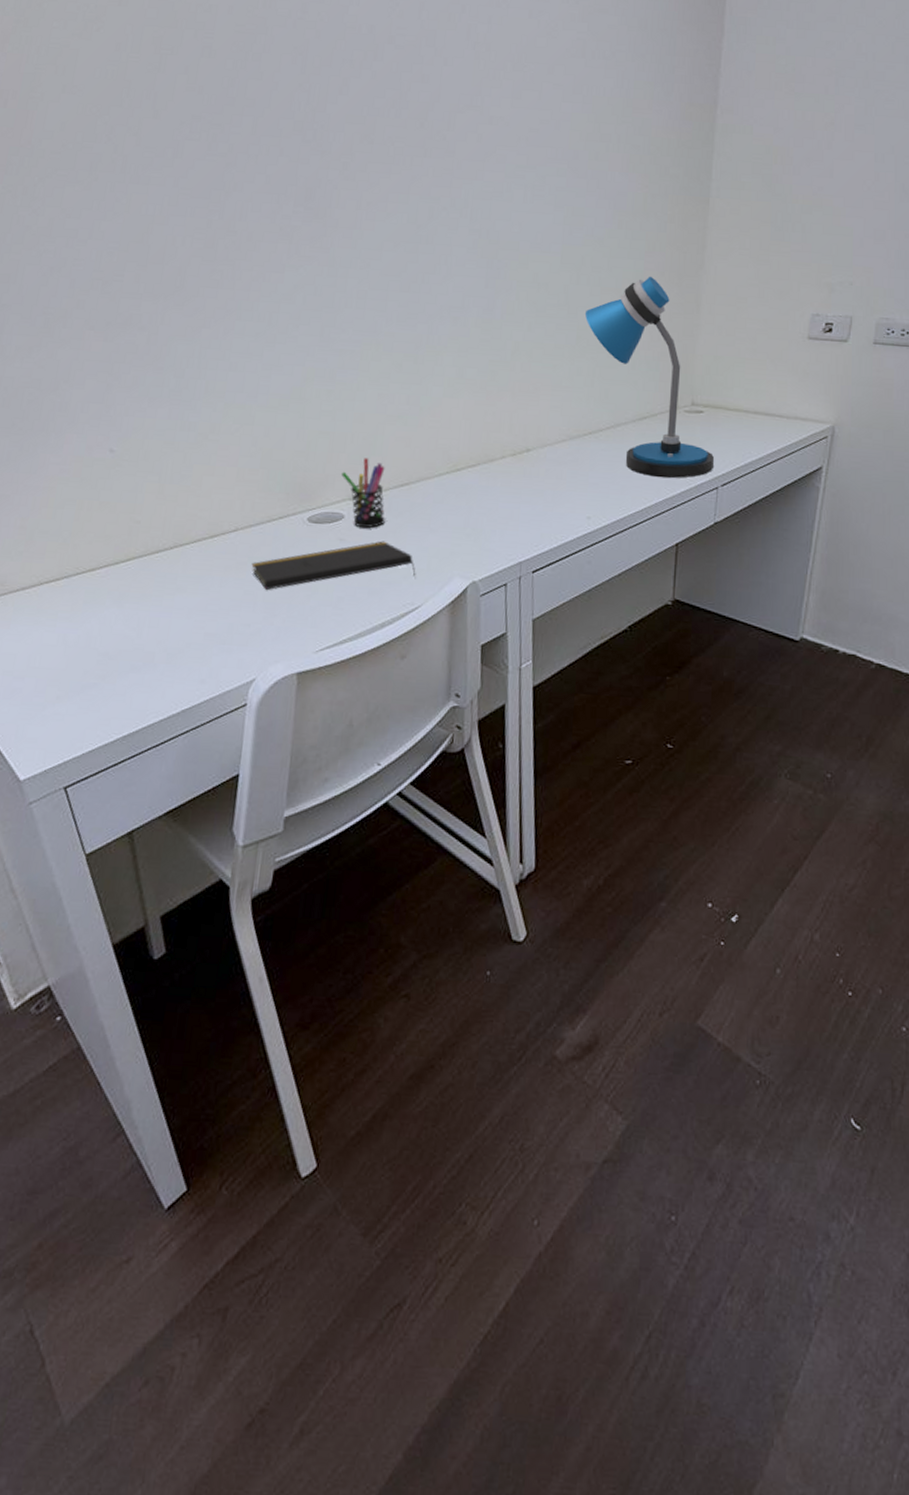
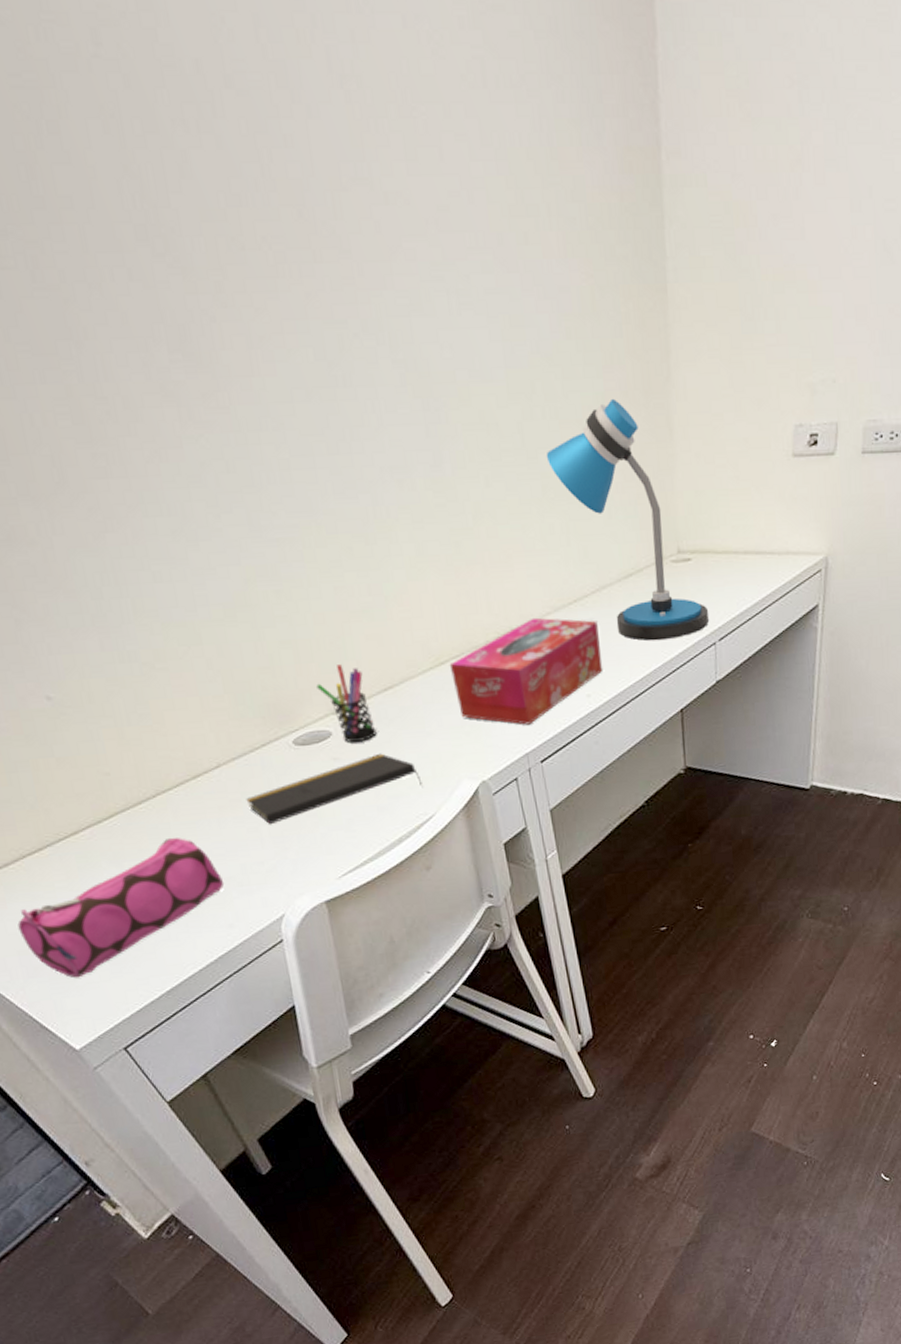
pencil case: none [11,588,209,707] -> present [17,838,225,978]
tissue box: none [464,442,608,536] -> present [449,617,603,725]

